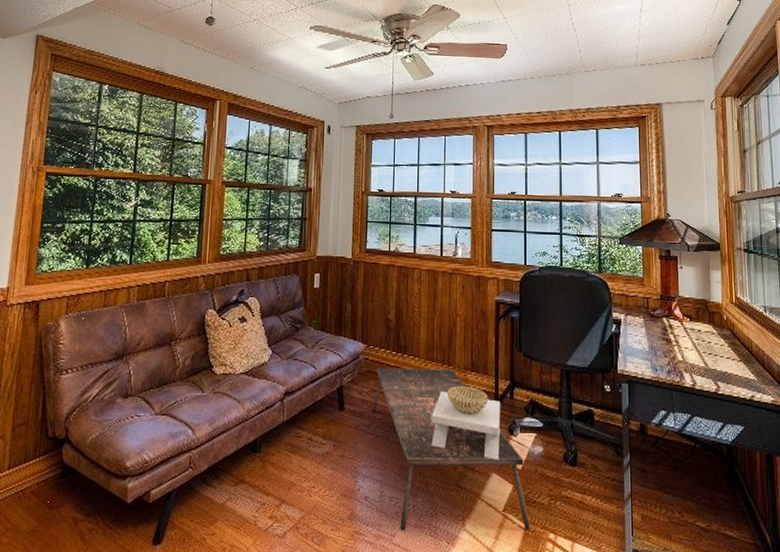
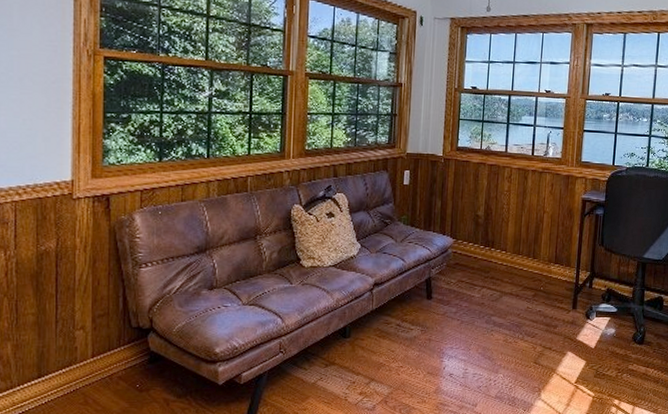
coffee table: present [372,367,530,531] -> none [459,260,598,401]
decorative bowl: present [431,385,501,460] -> none [513,276,580,340]

